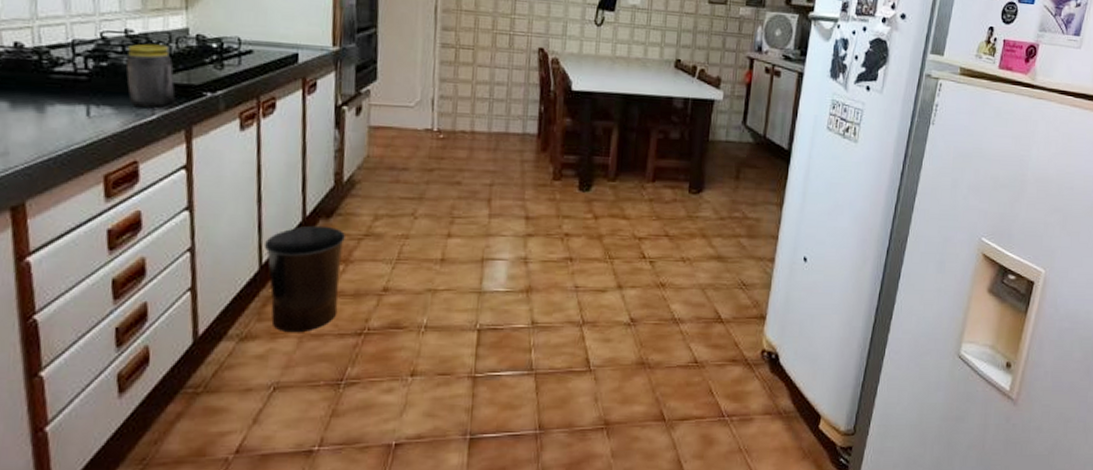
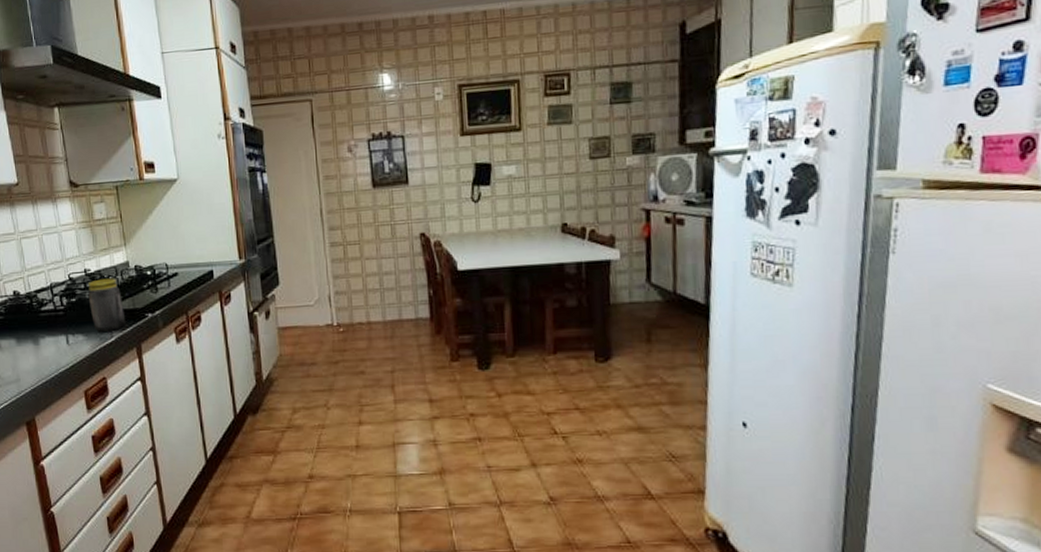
waste bin: present [265,225,345,333] -> none [208,421,273,519]

